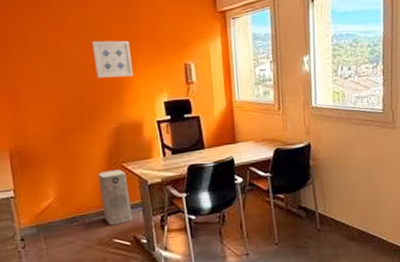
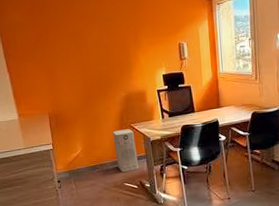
wall art: present [92,40,134,78] -> none [108,26,139,57]

